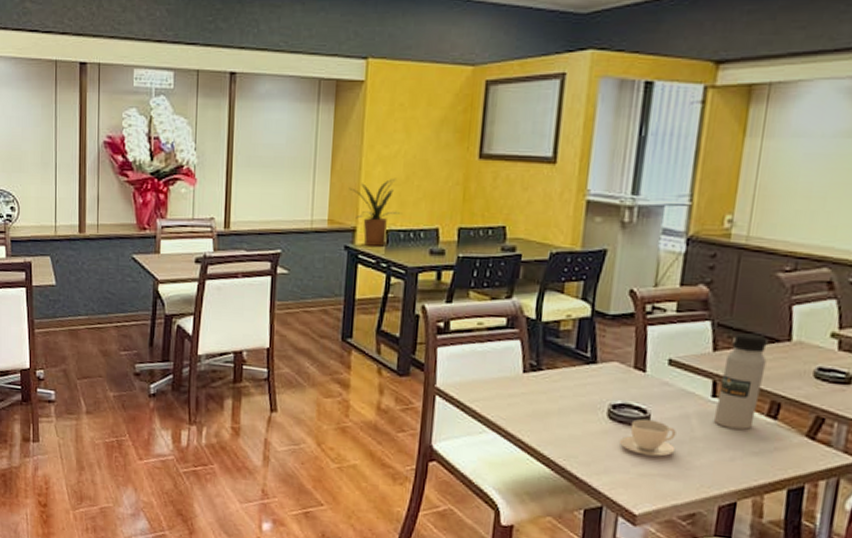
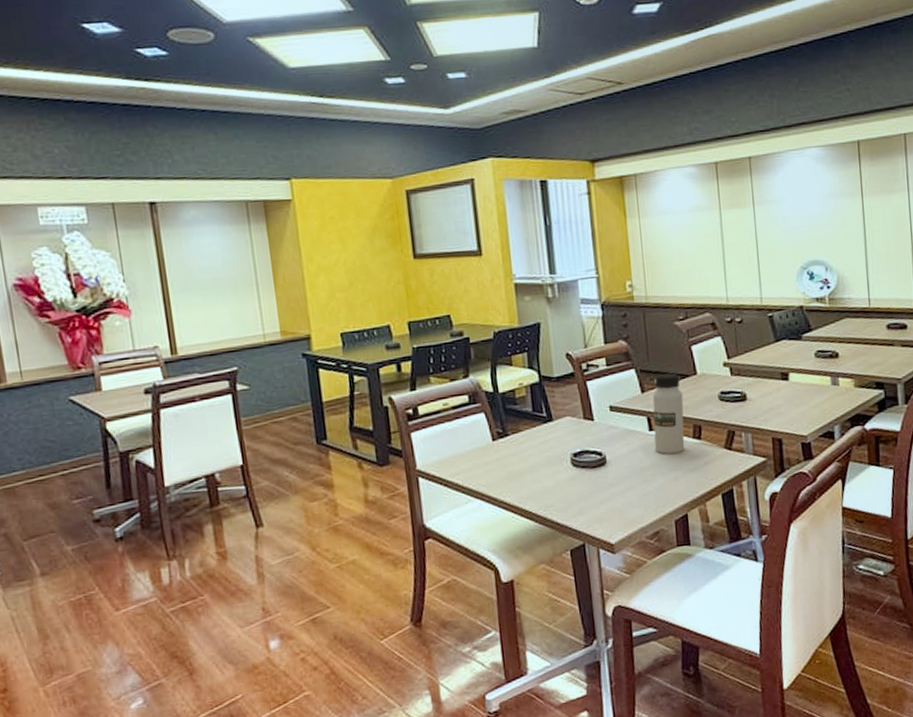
house plant: present [349,179,403,246] -> none [295,286,353,351]
teacup: present [620,418,677,457] -> none [586,459,632,491]

